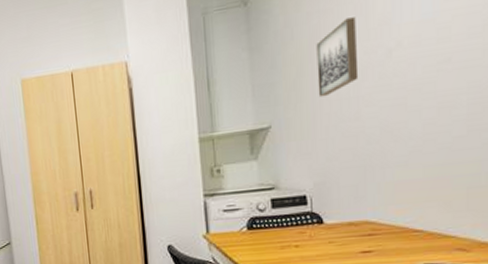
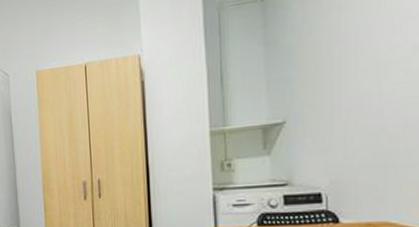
wall art: present [316,17,359,98] -> none [336,12,382,94]

